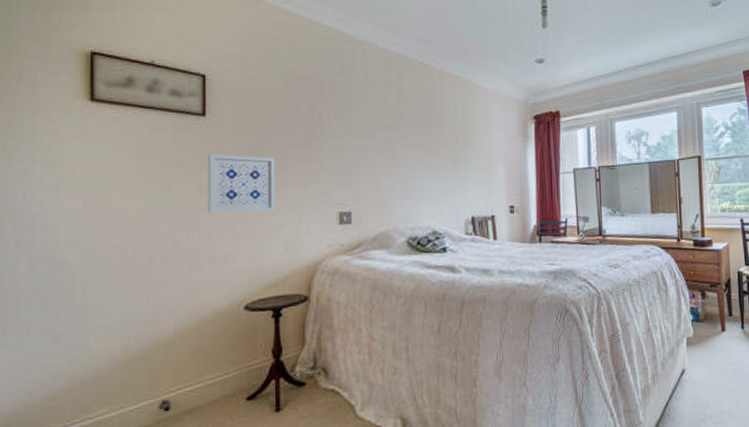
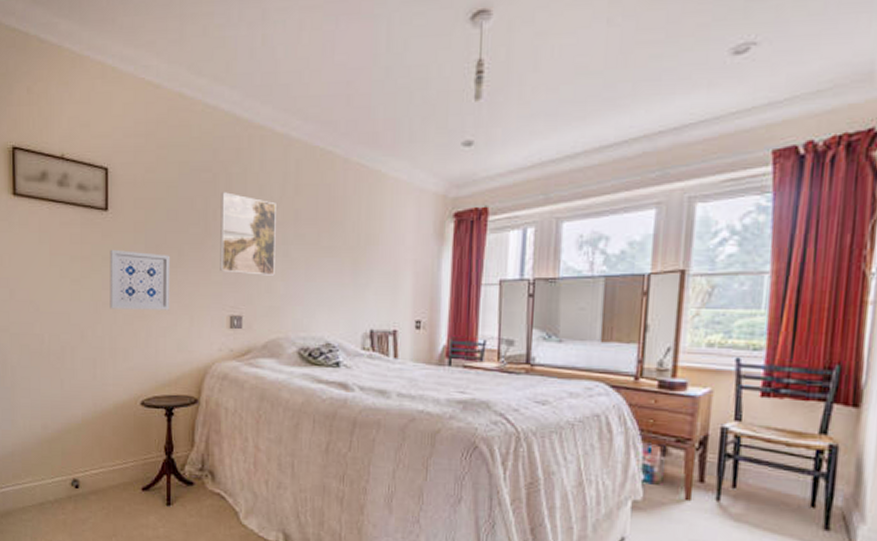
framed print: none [326,99,382,173] -> present [220,192,276,276]

